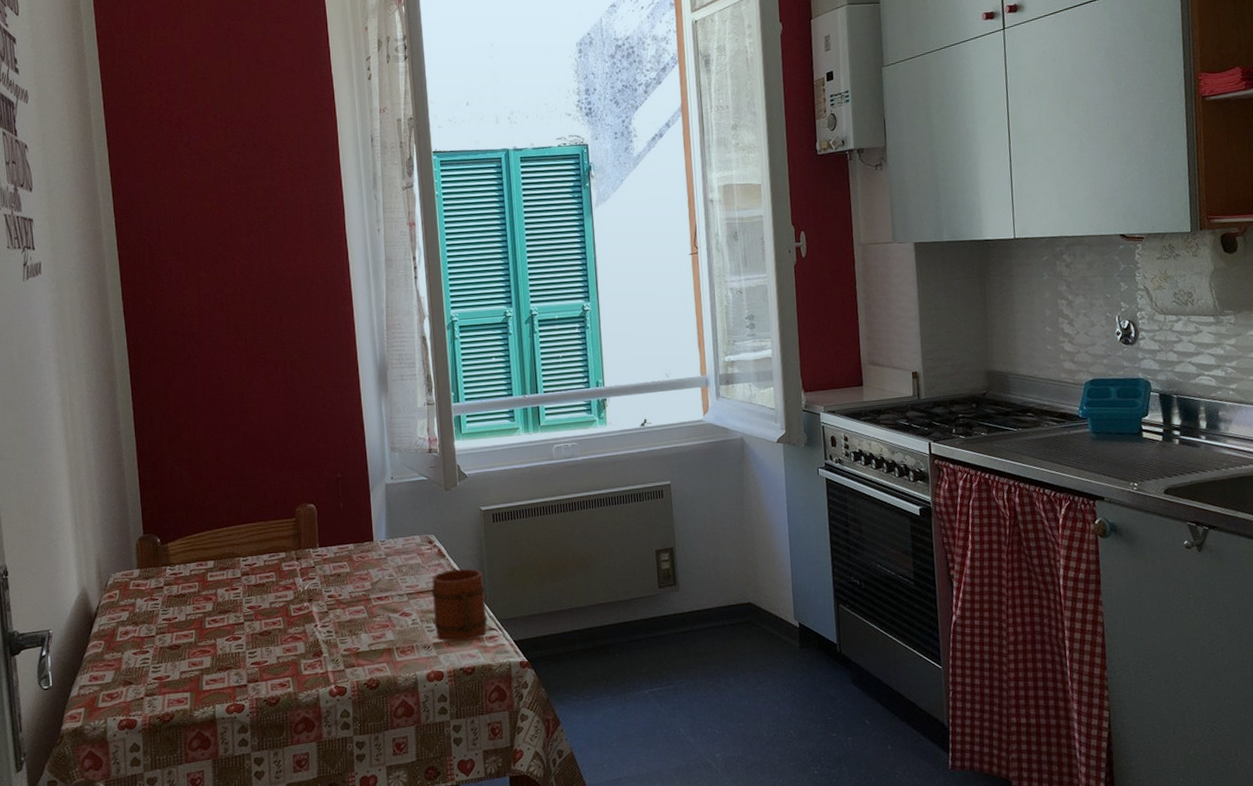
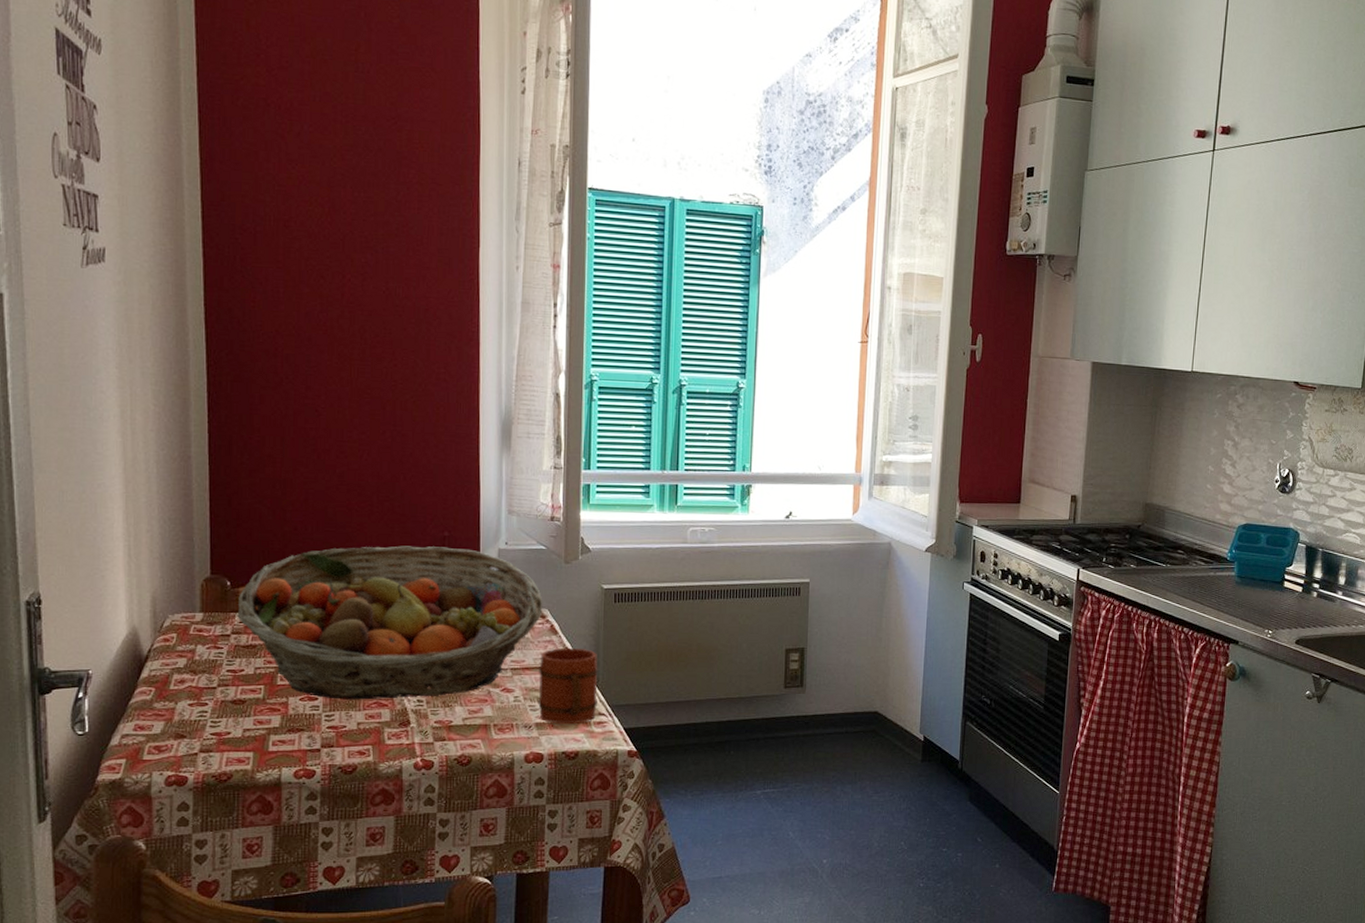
fruit basket: none [167,487,430,637] -> present [237,545,543,700]

